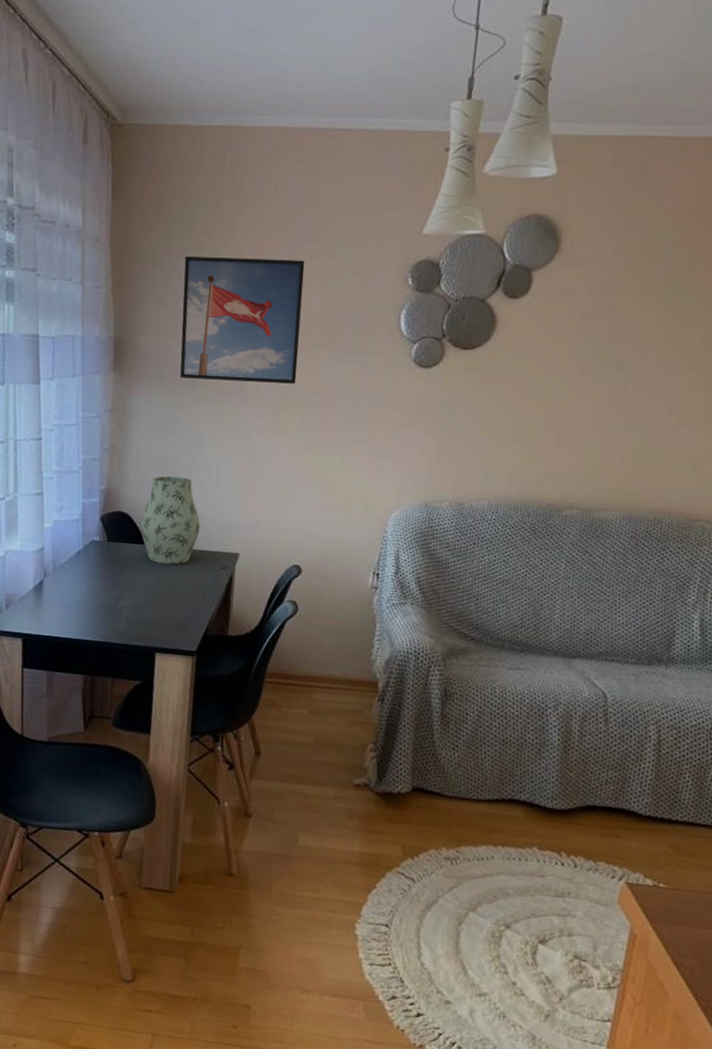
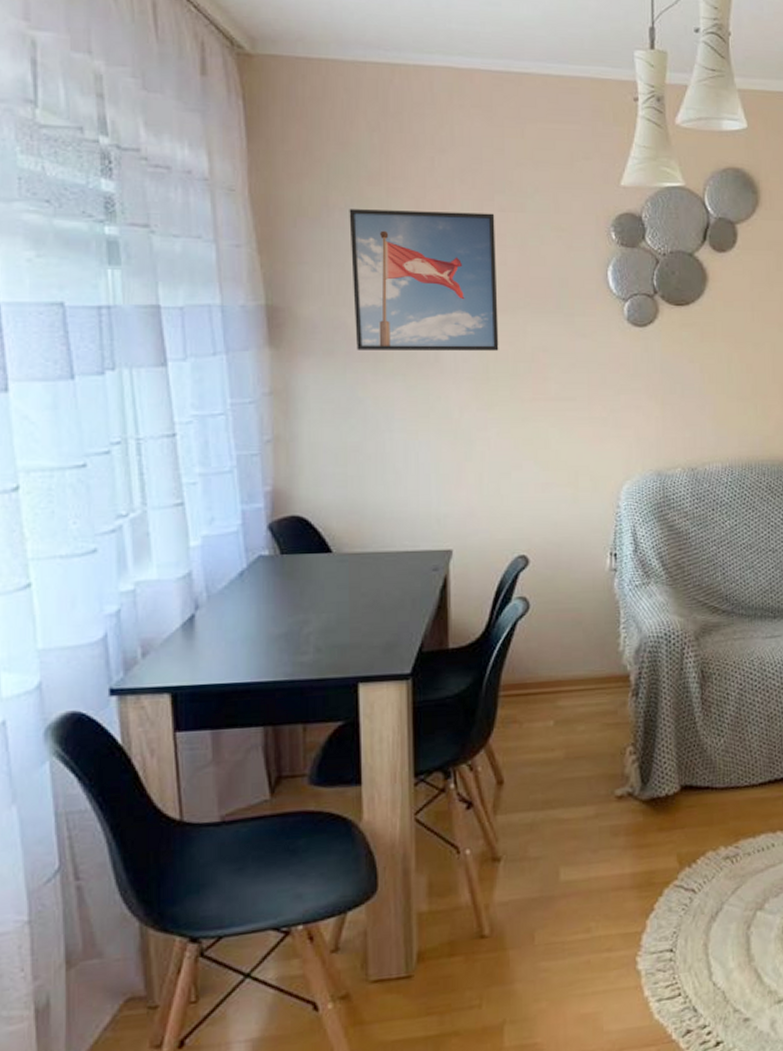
vase: present [140,476,200,565] -> none [322,466,401,574]

